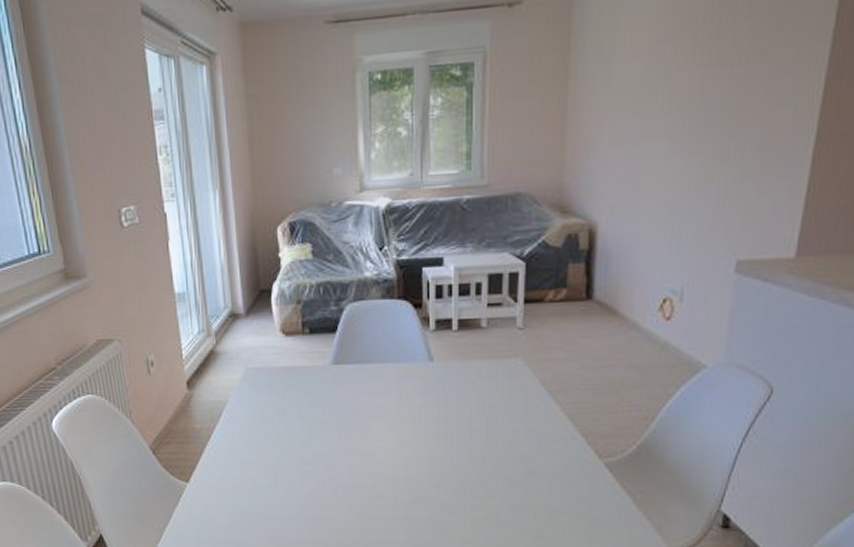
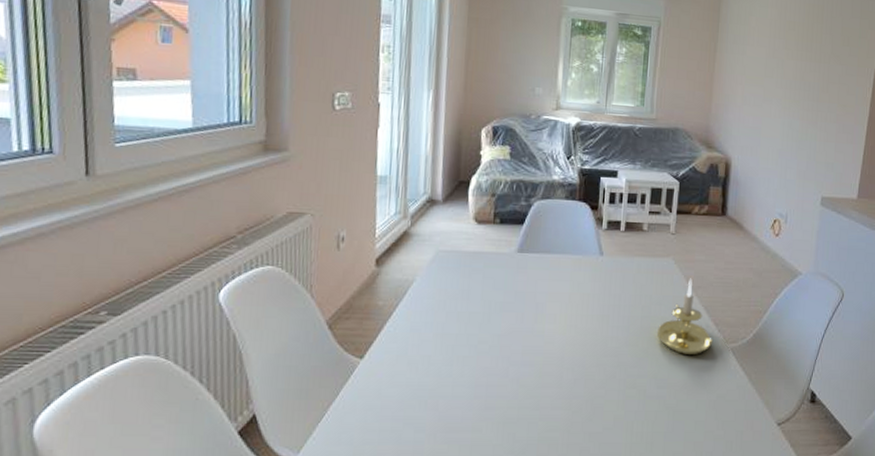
candle holder: none [508,381,582,473] -> present [657,278,713,356]

